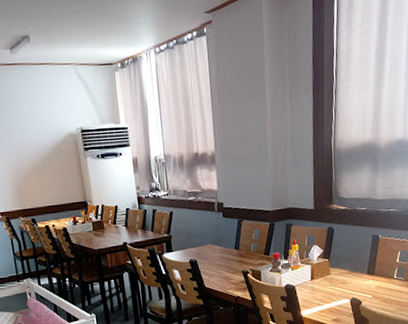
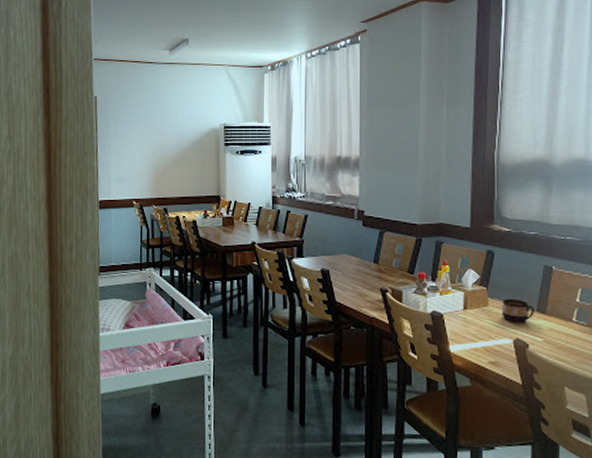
cup: none [340,265,366,285] -> present [501,298,534,323]

